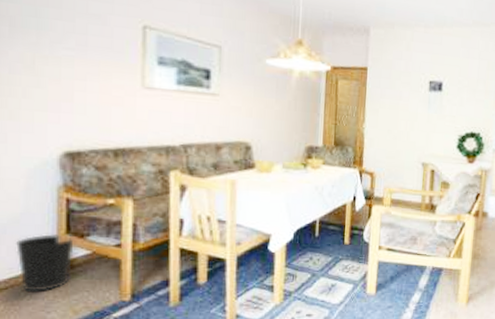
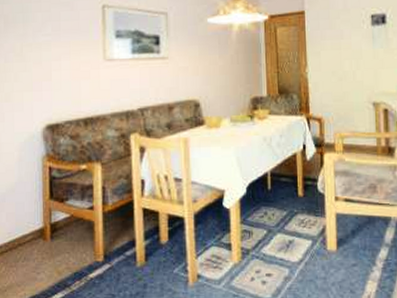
wastebasket: present [16,234,74,293] -> none [13,200,56,255]

